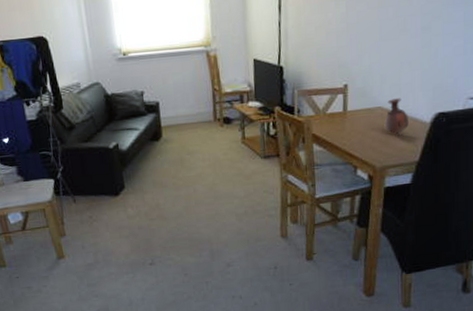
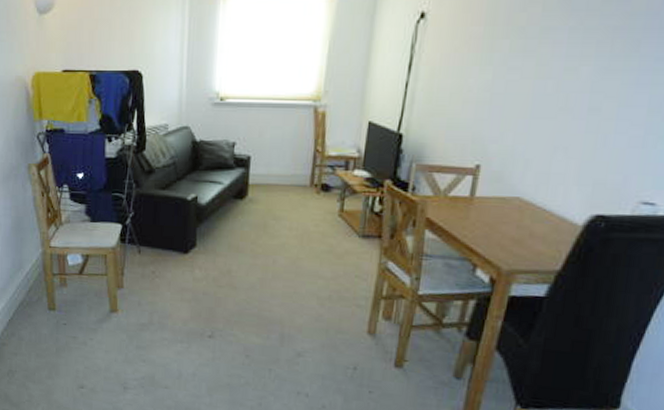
vase: present [384,98,409,135] -> none [520,189,555,235]

